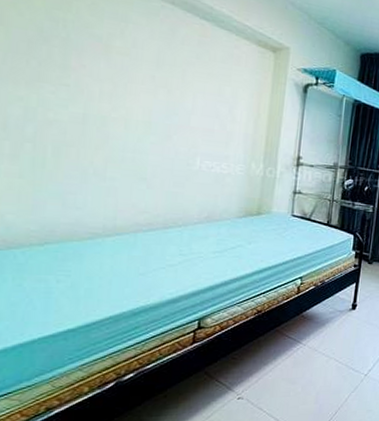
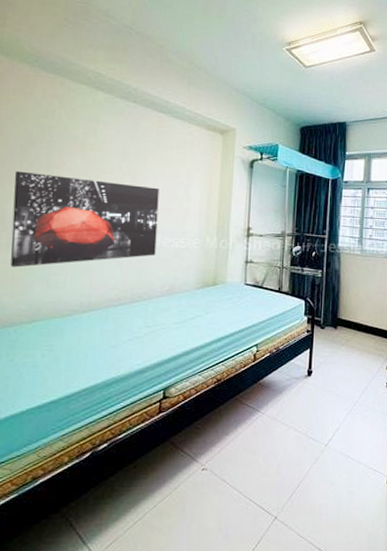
wall art: none [16,69,200,183] -> present [11,171,159,268]

